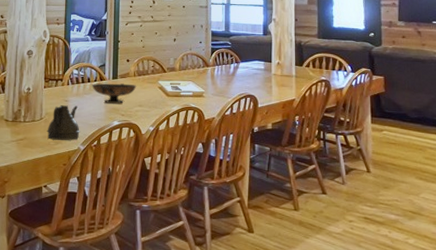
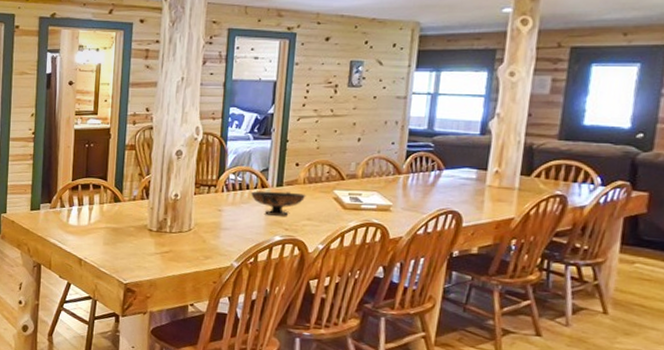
teapot: present [47,105,81,140] -> none [195,215,235,256]

